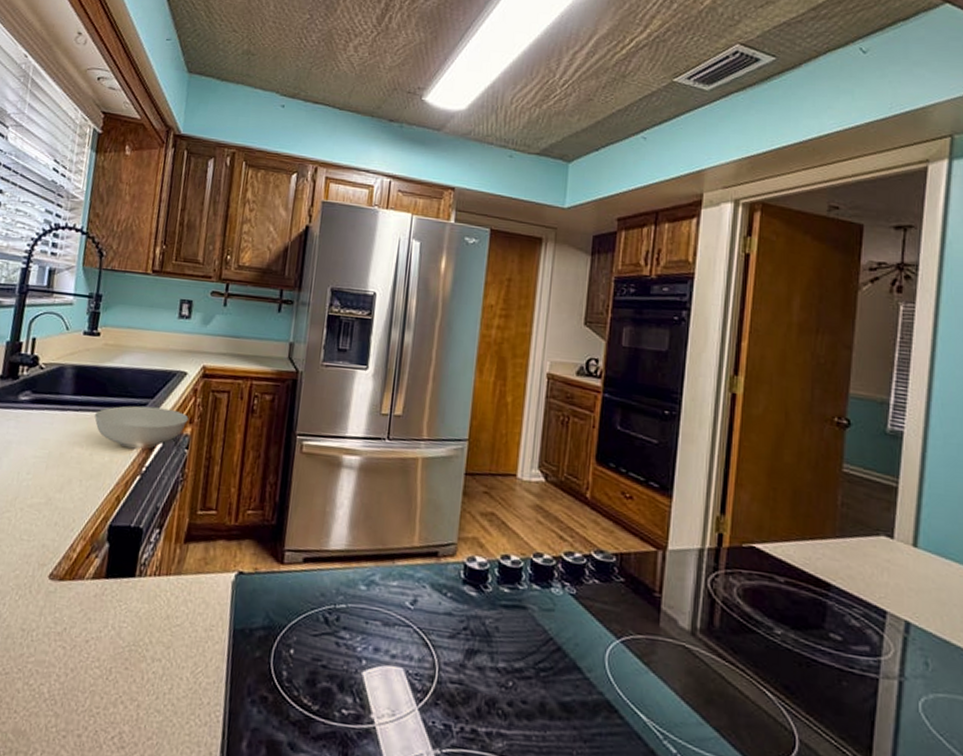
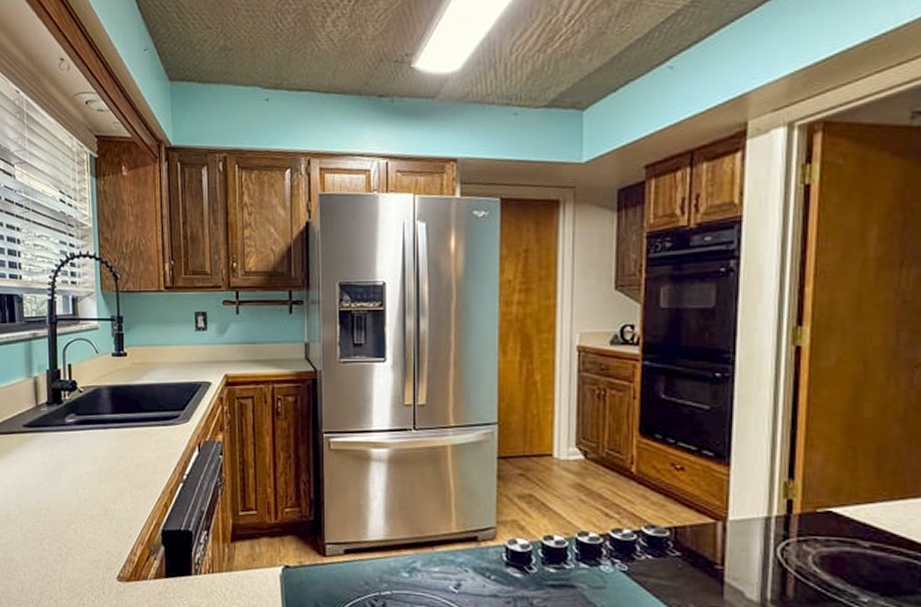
bowl: present [93,406,189,450] -> none [133,418,219,459]

